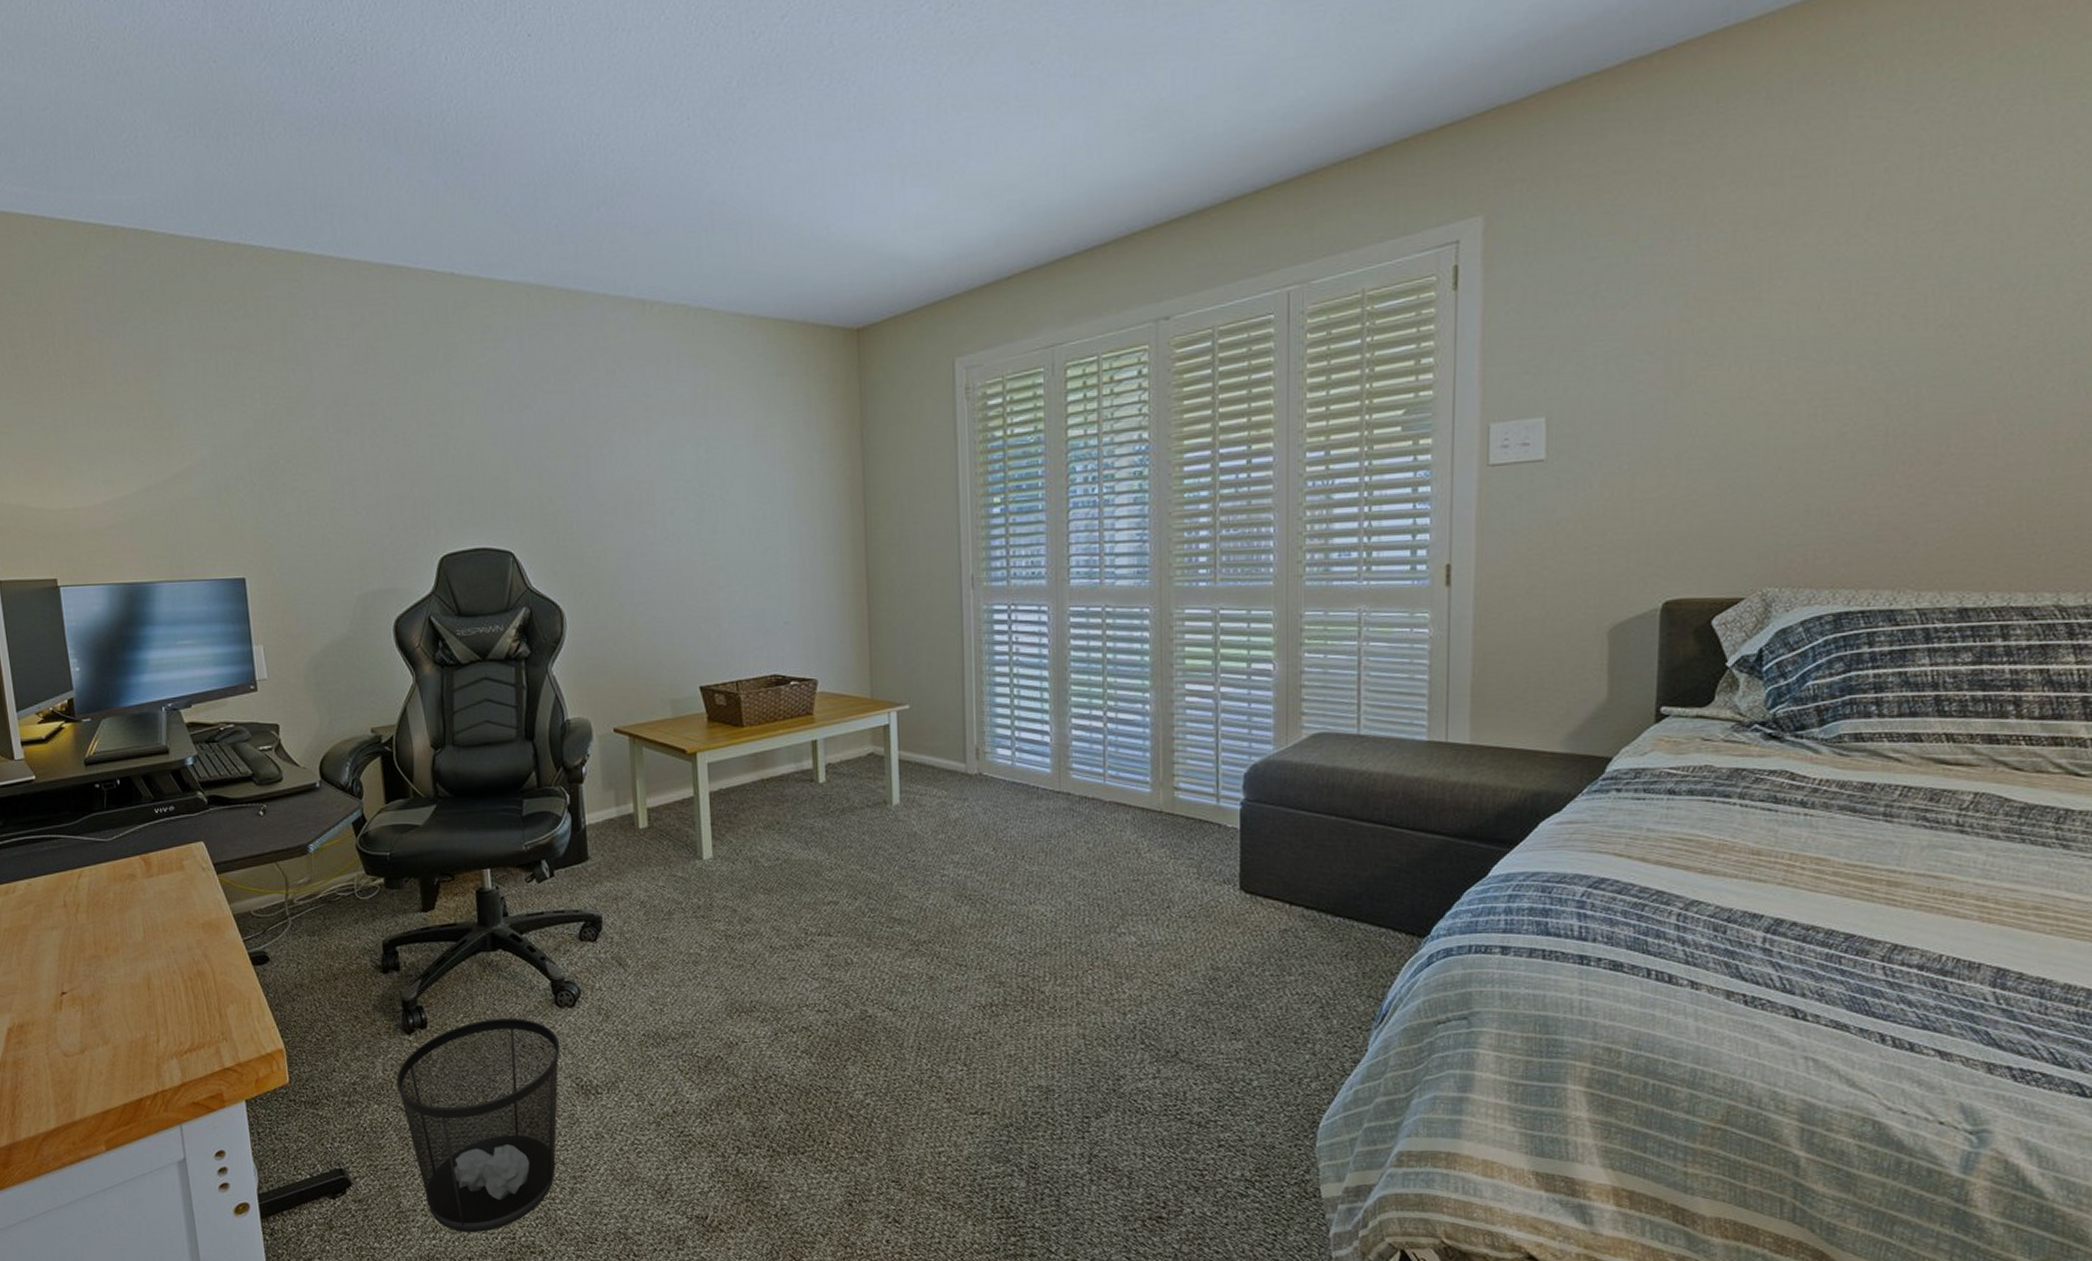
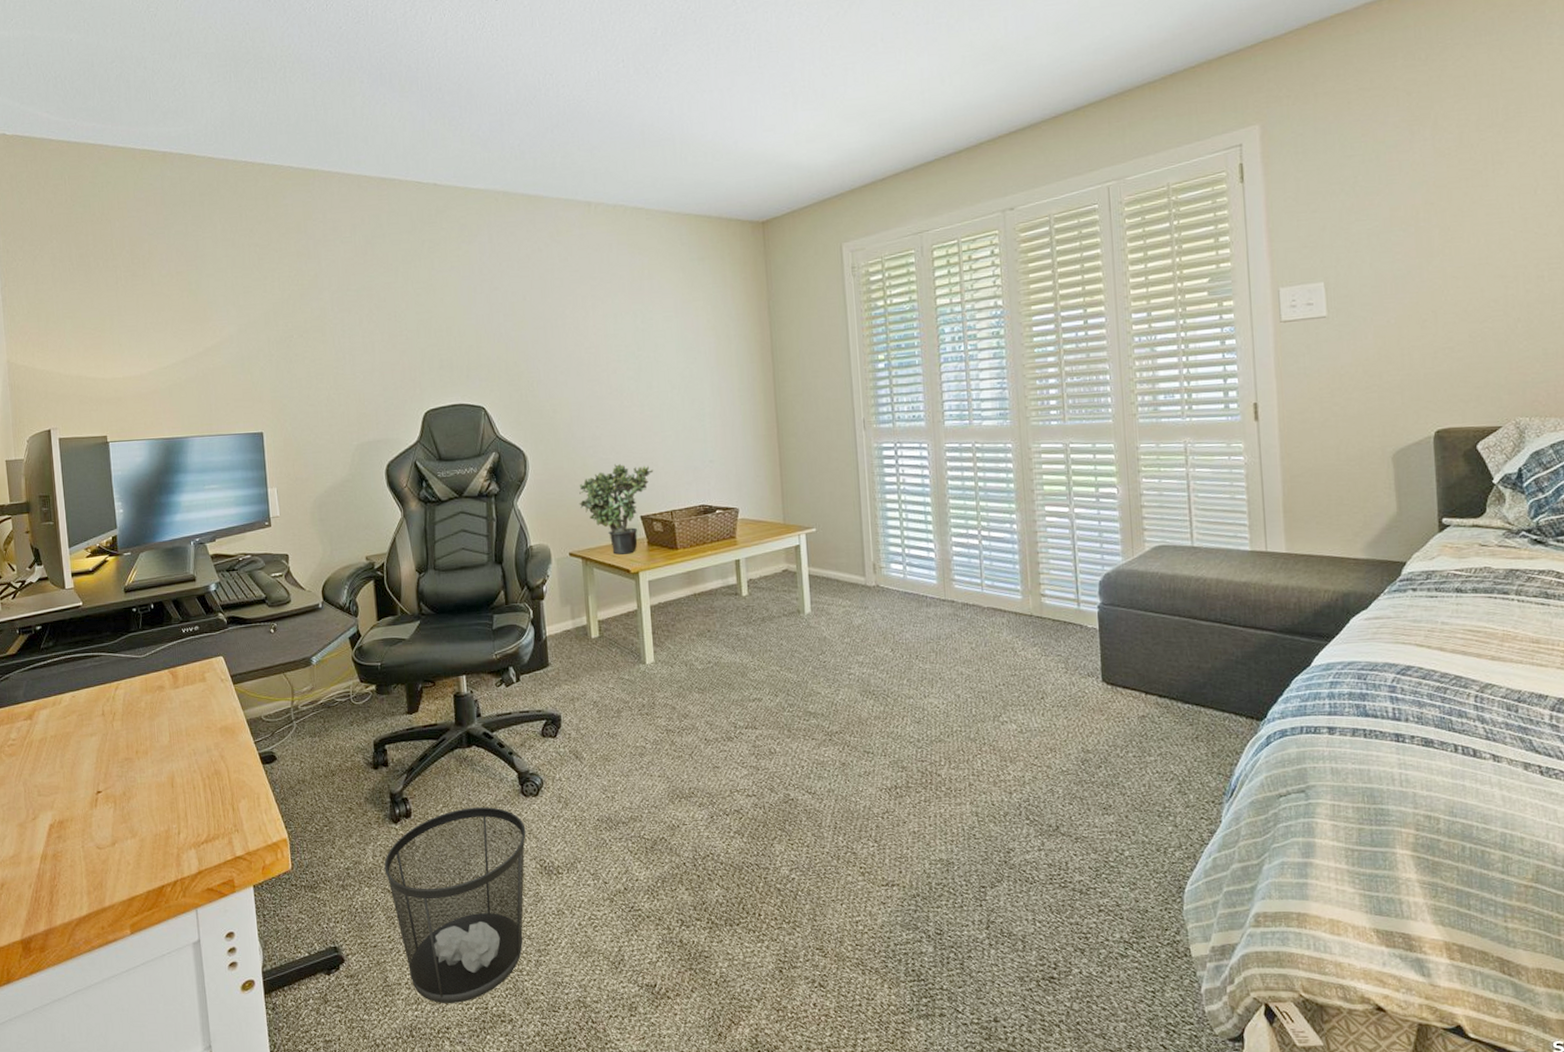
potted plant: none [626,623,717,732] -> present [579,463,654,555]

